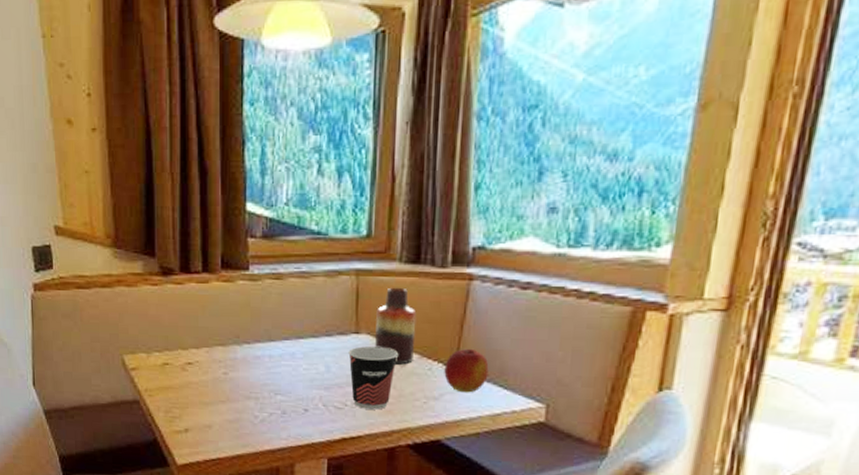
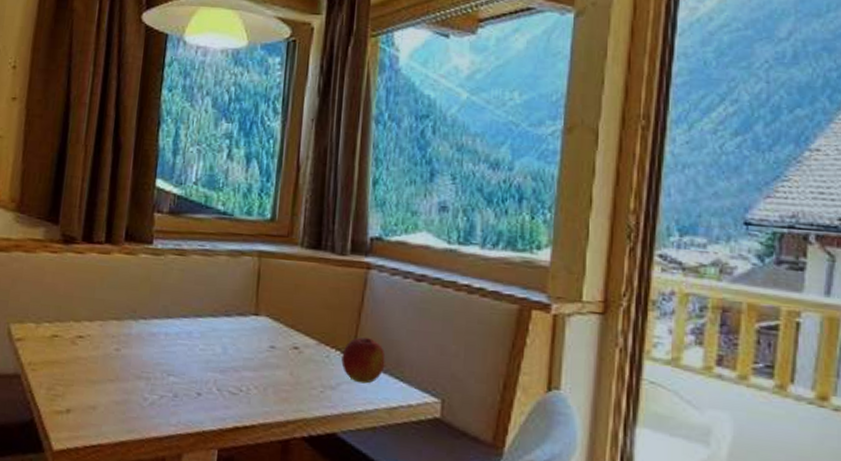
cup: present [348,346,398,410] -> none [246,329,296,397]
vase: present [374,287,417,365] -> none [273,270,316,350]

